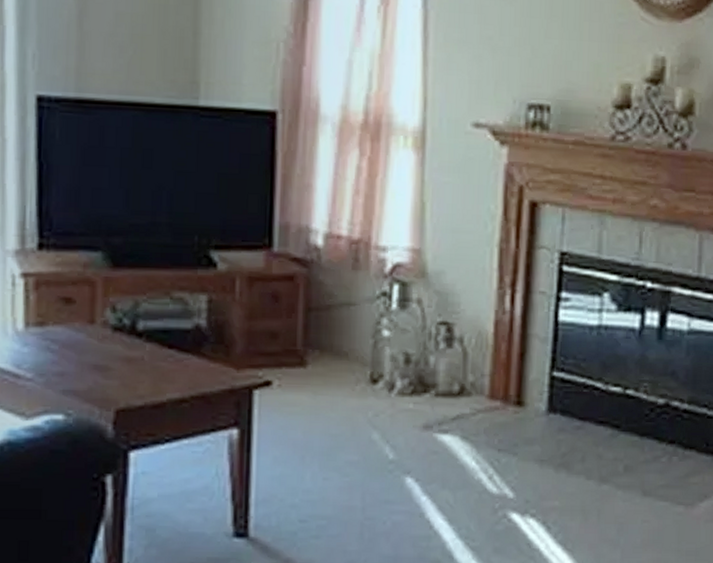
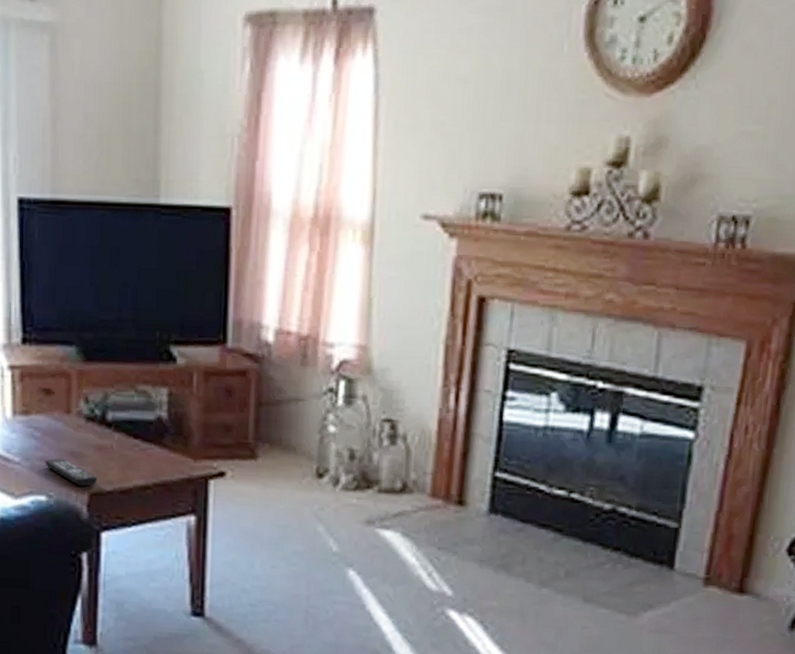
remote control: none [63,372,126,403] -> present [45,458,98,487]

